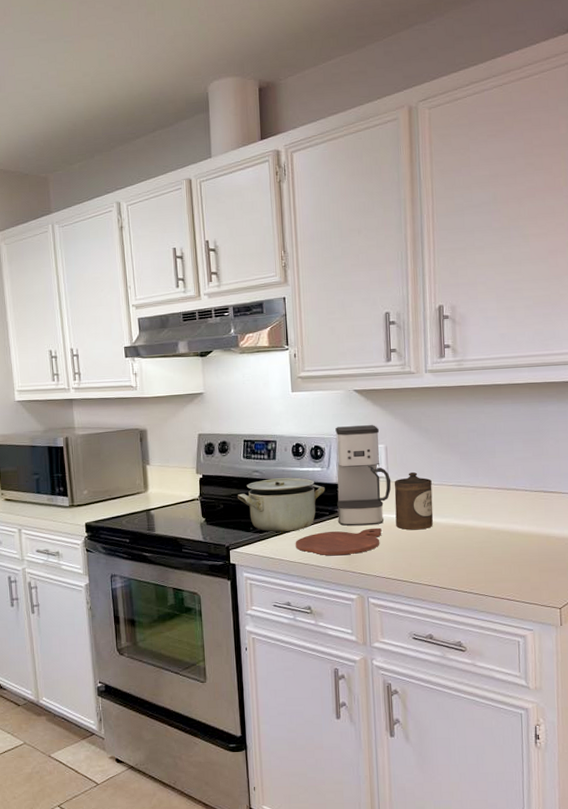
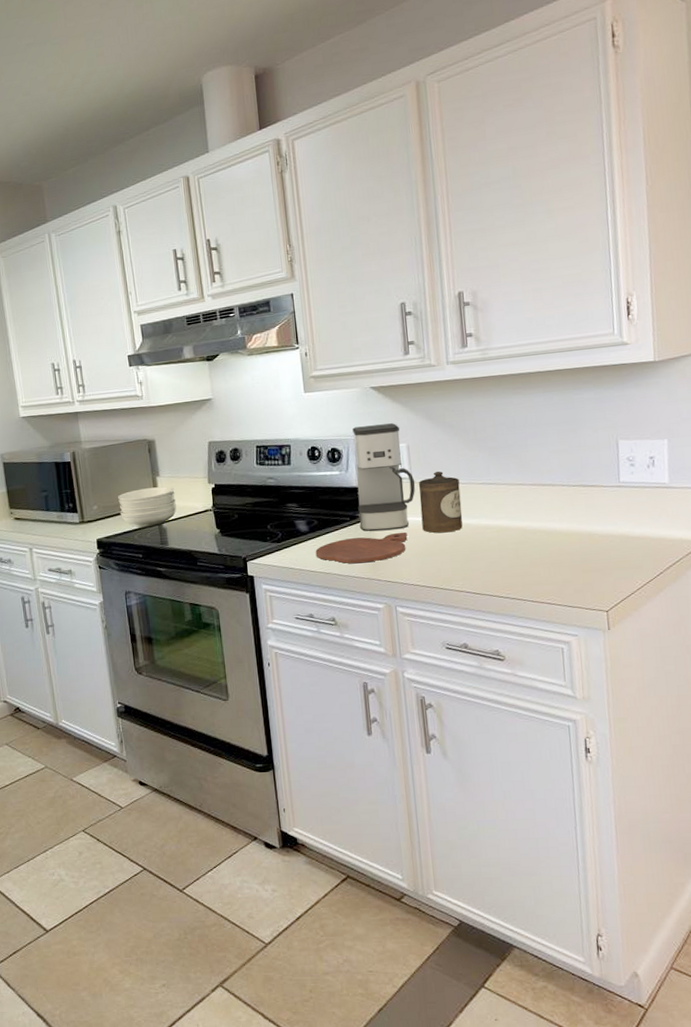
bowl: none [107,475,165,514] -> present [117,486,177,528]
saucepan: present [237,477,325,532] -> none [252,482,345,541]

